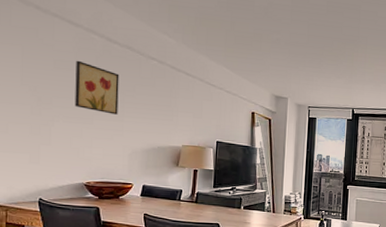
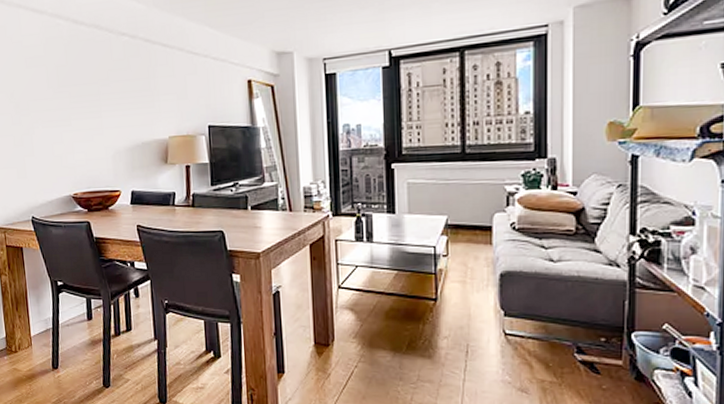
wall art: present [75,60,119,115] -> none [46,53,95,111]

